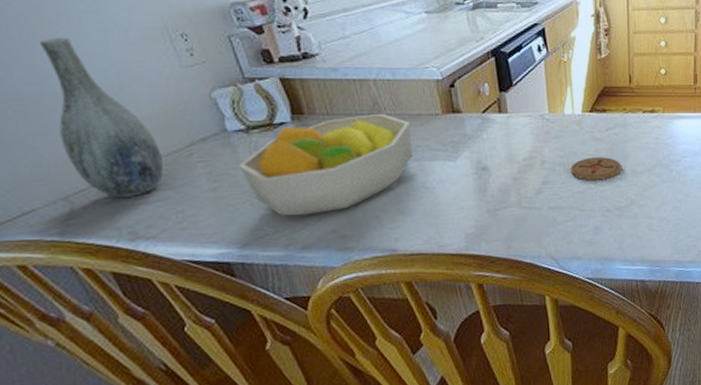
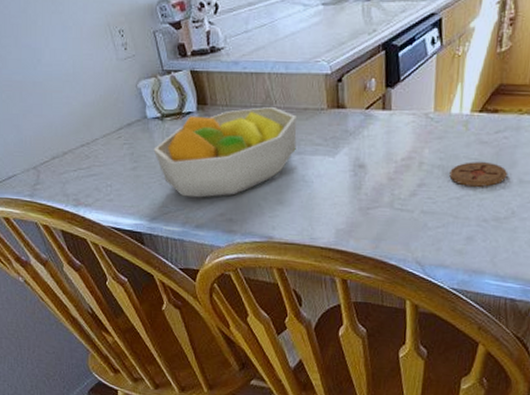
vase: present [39,36,163,199] -> none [24,34,99,171]

